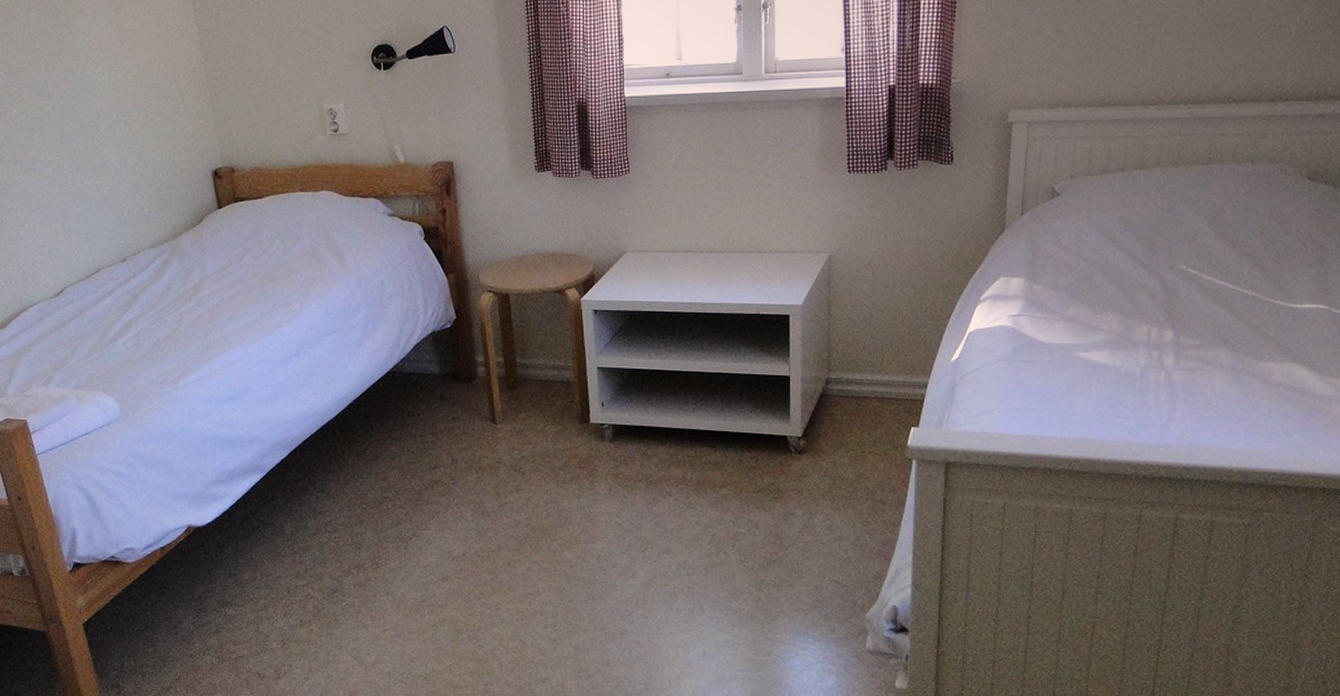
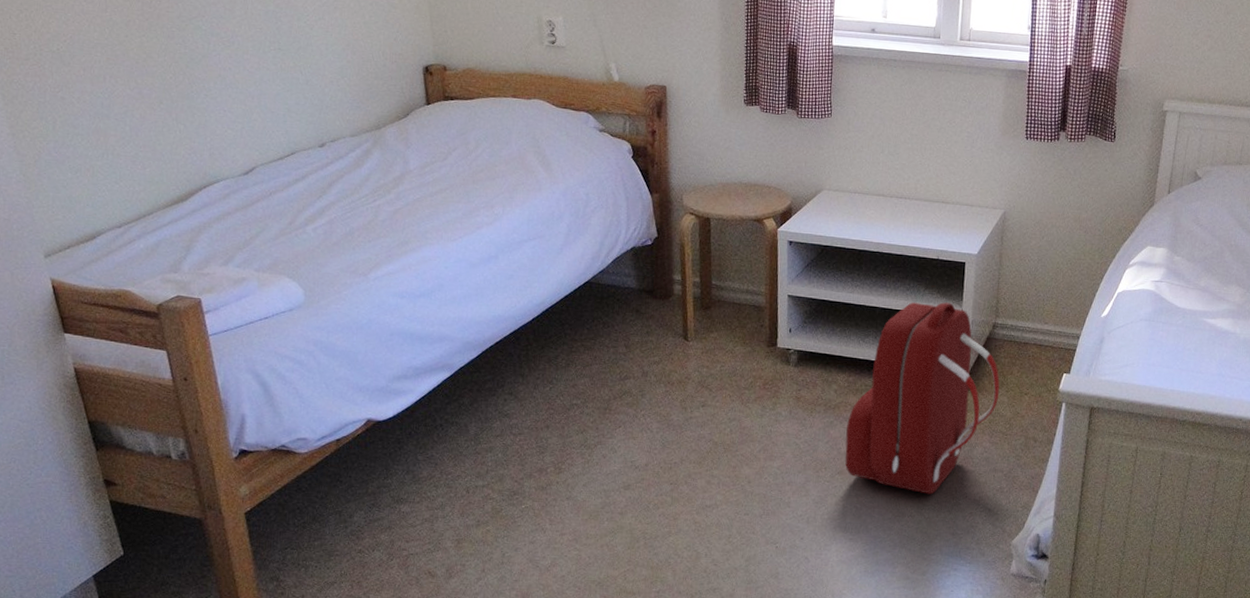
backpack: none [671,360,838,569] -> present [845,302,1000,495]

